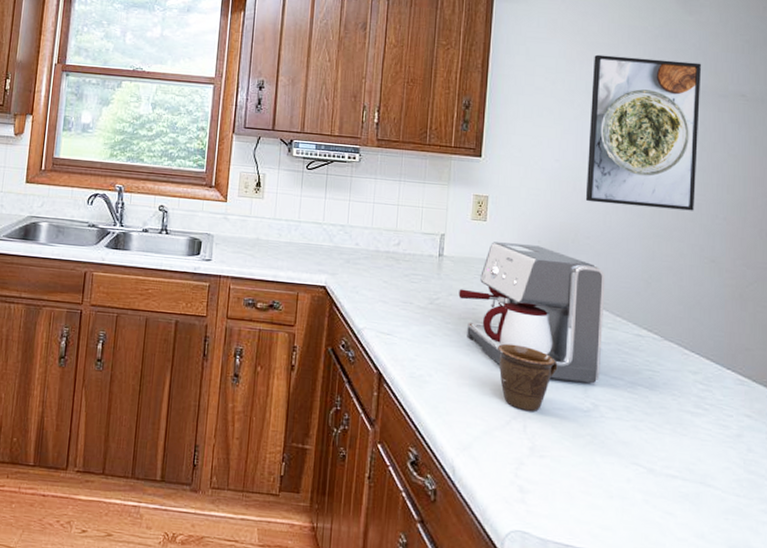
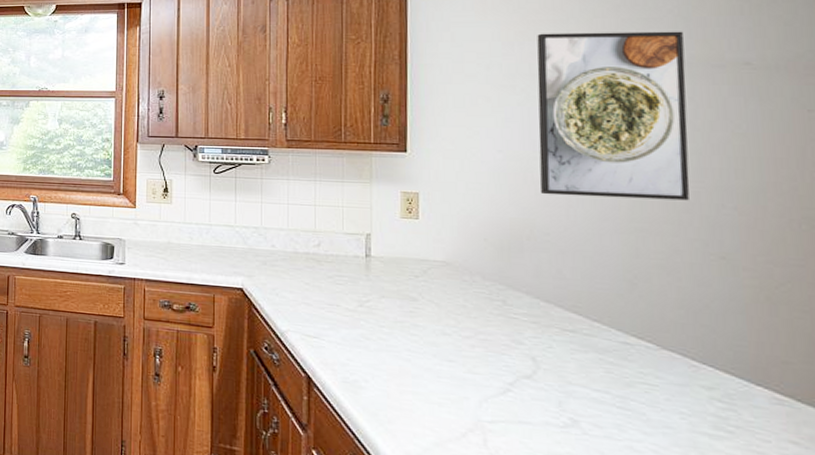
coffee maker: present [458,242,606,384] -> none [392,241,578,397]
mug: present [498,343,558,411] -> none [444,349,521,424]

